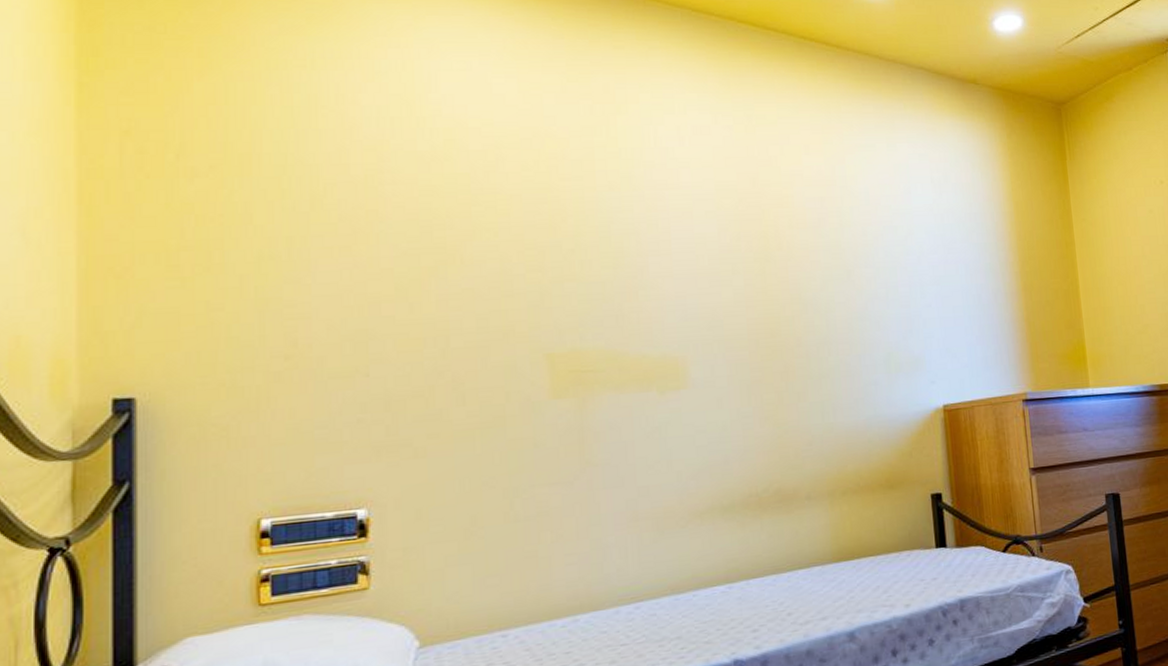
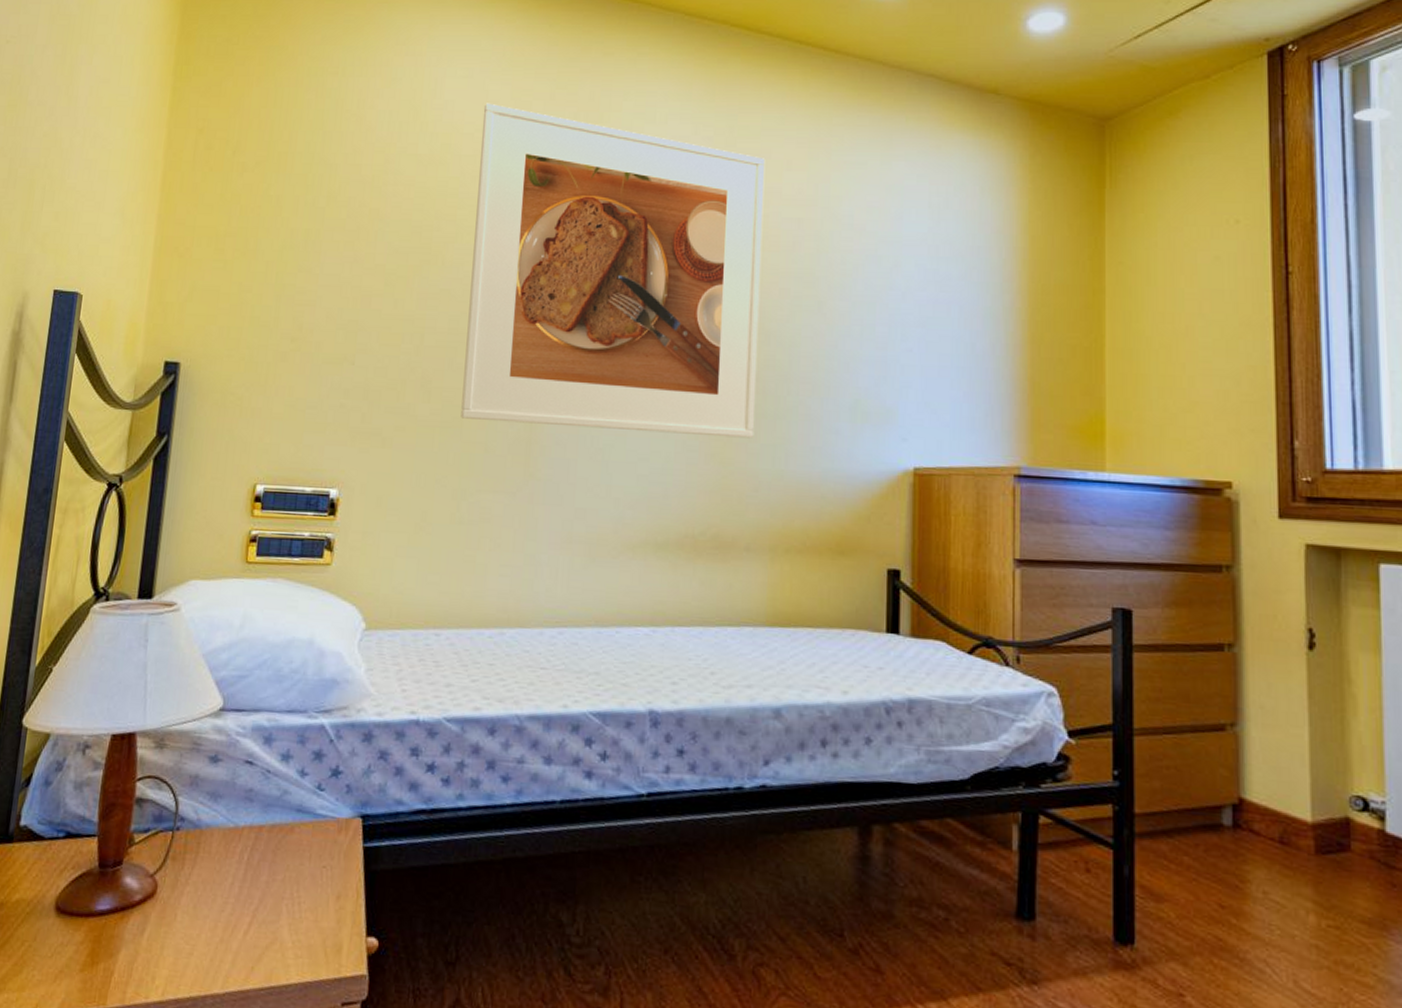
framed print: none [488,96,803,417] -> present [461,103,766,439]

